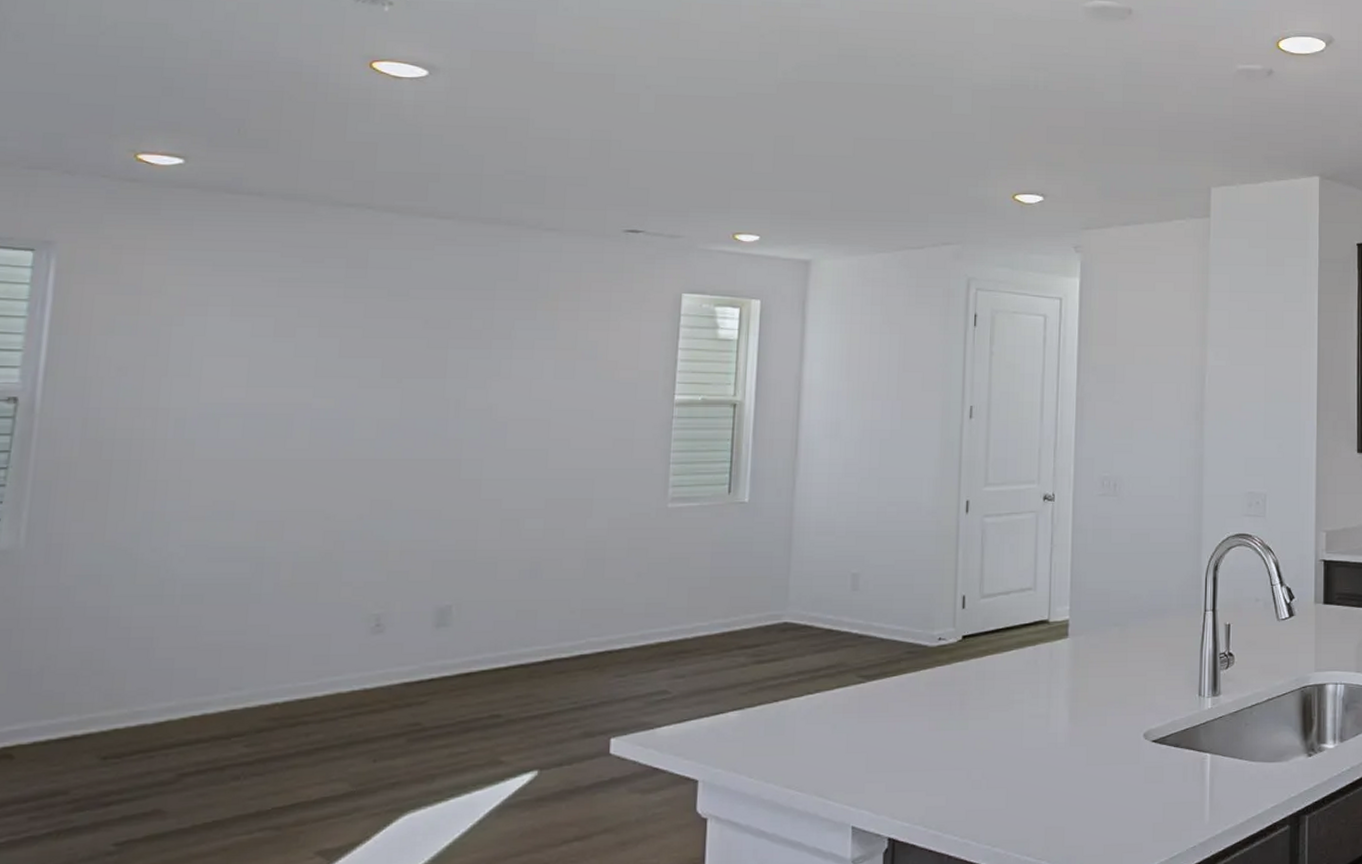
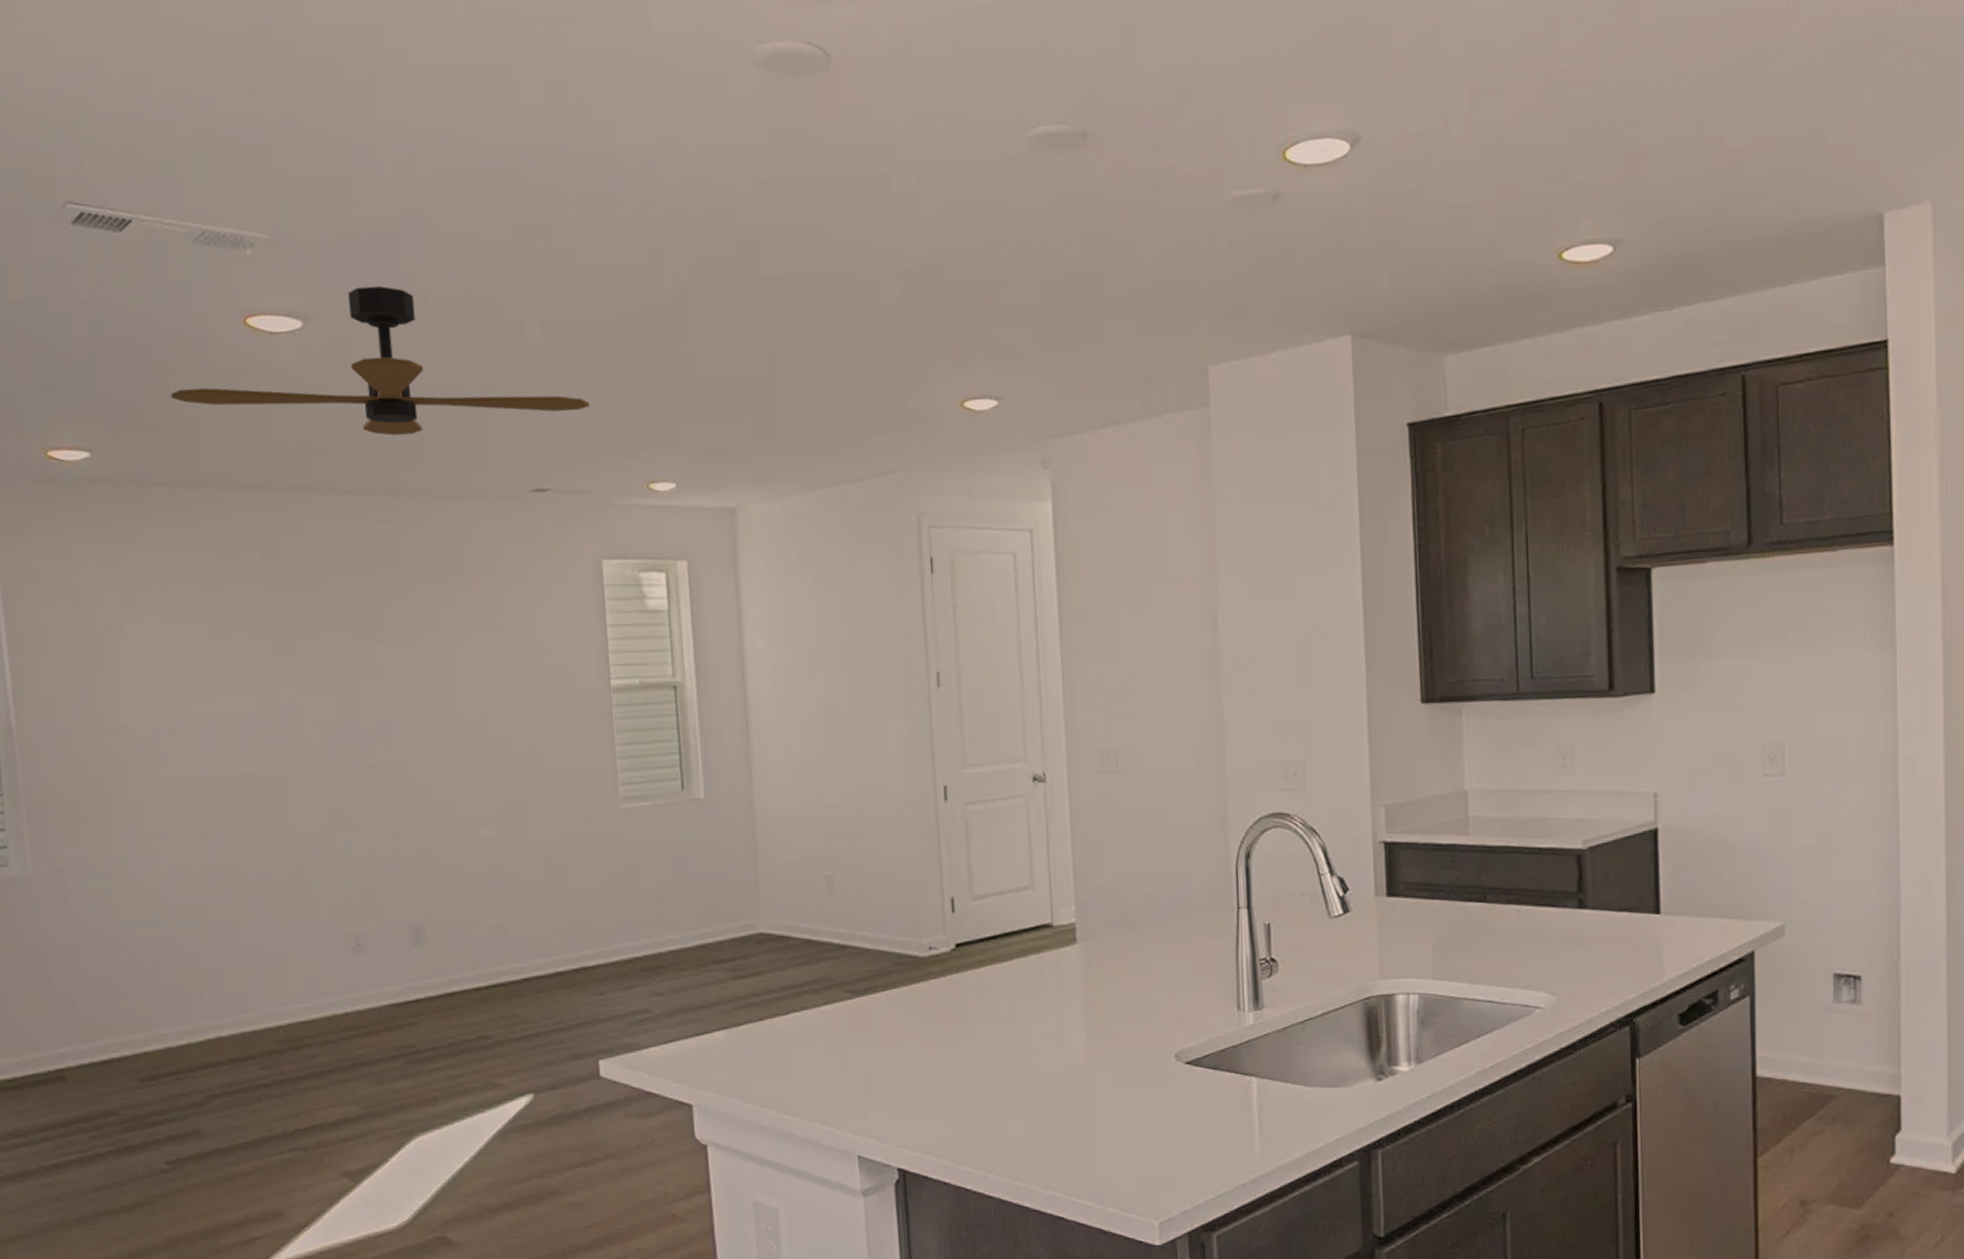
ceiling fan: none [281,49,691,174] -> present [171,285,590,436]

